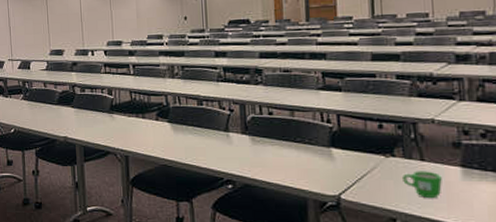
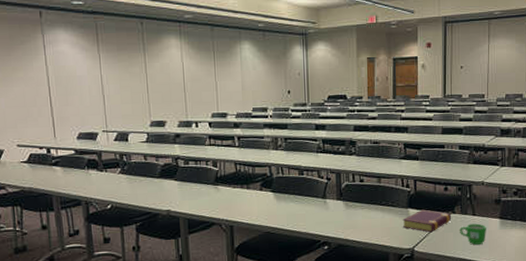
book: none [323,149,391,178] -> present [402,209,452,233]

